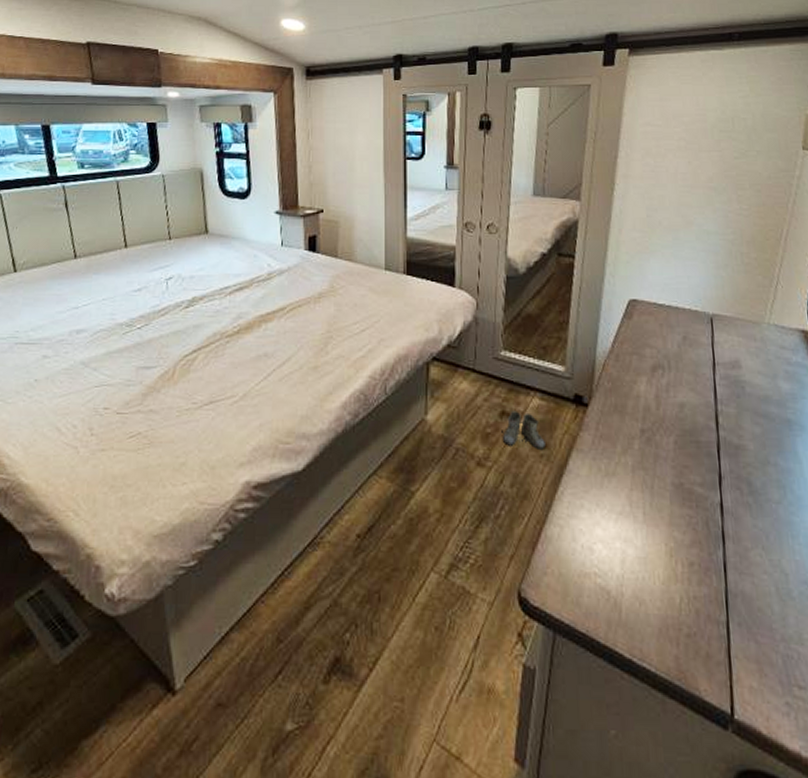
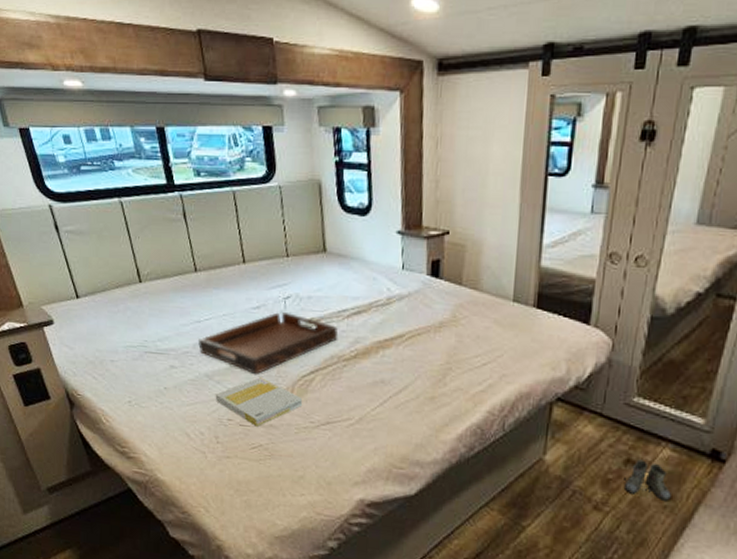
serving tray: none [75,292,221,357] -> present [198,311,338,374]
book: none [91,360,185,413] -> present [215,377,303,427]

